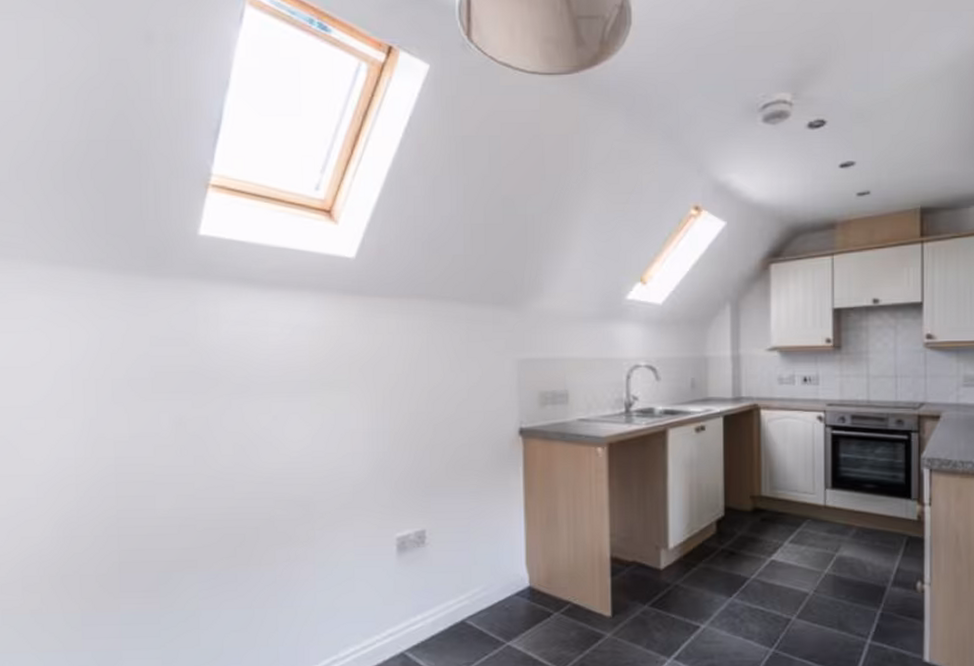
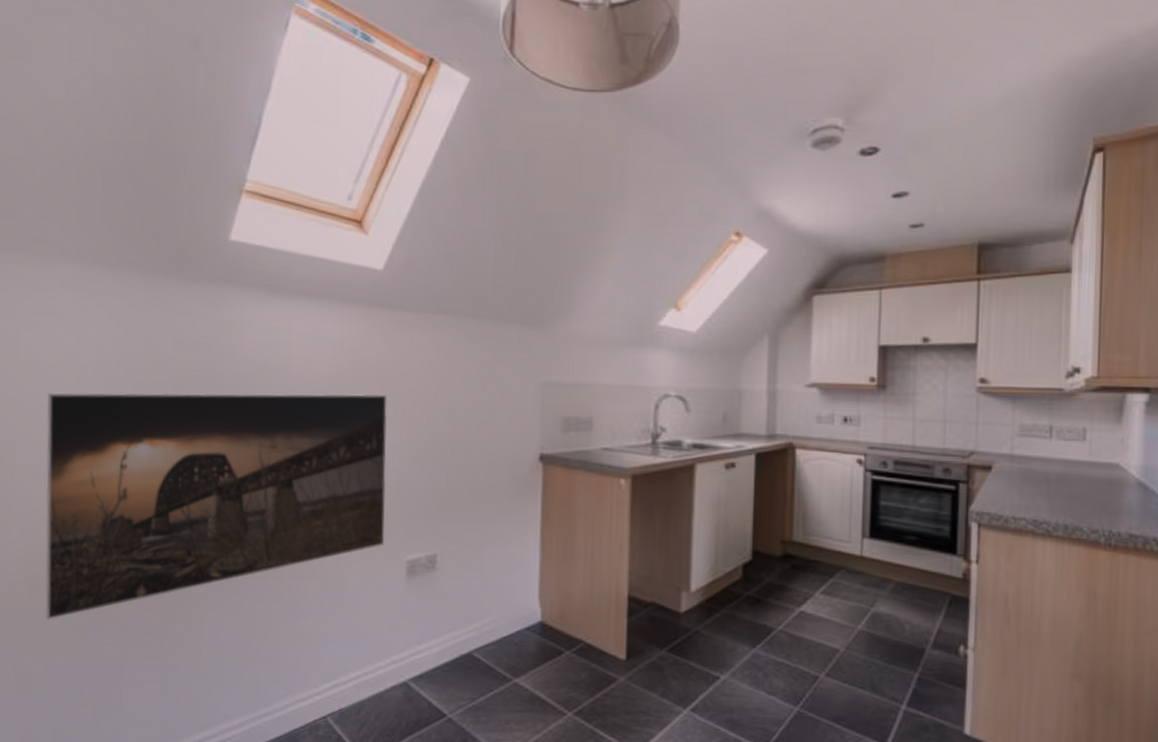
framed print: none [24,379,374,619] -> present [45,392,388,620]

